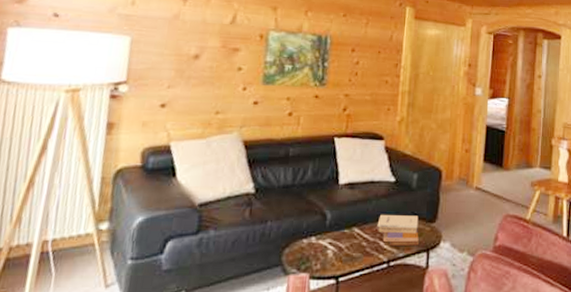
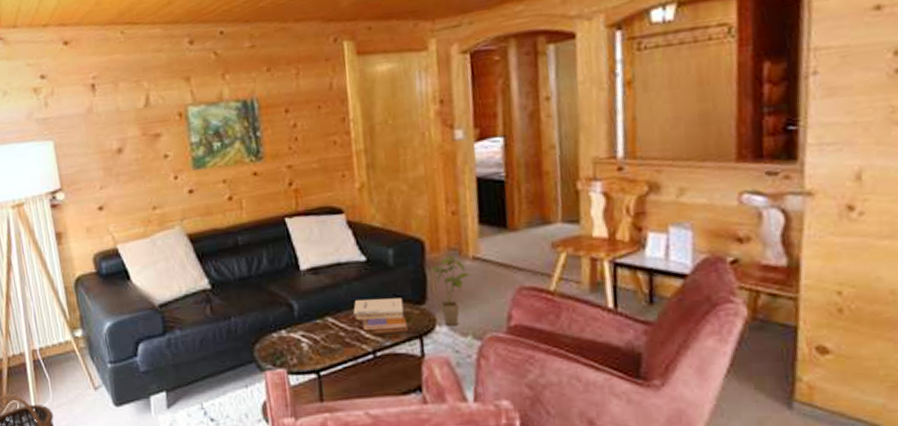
house plant: none [444,184,473,243] -> present [431,255,471,327]

